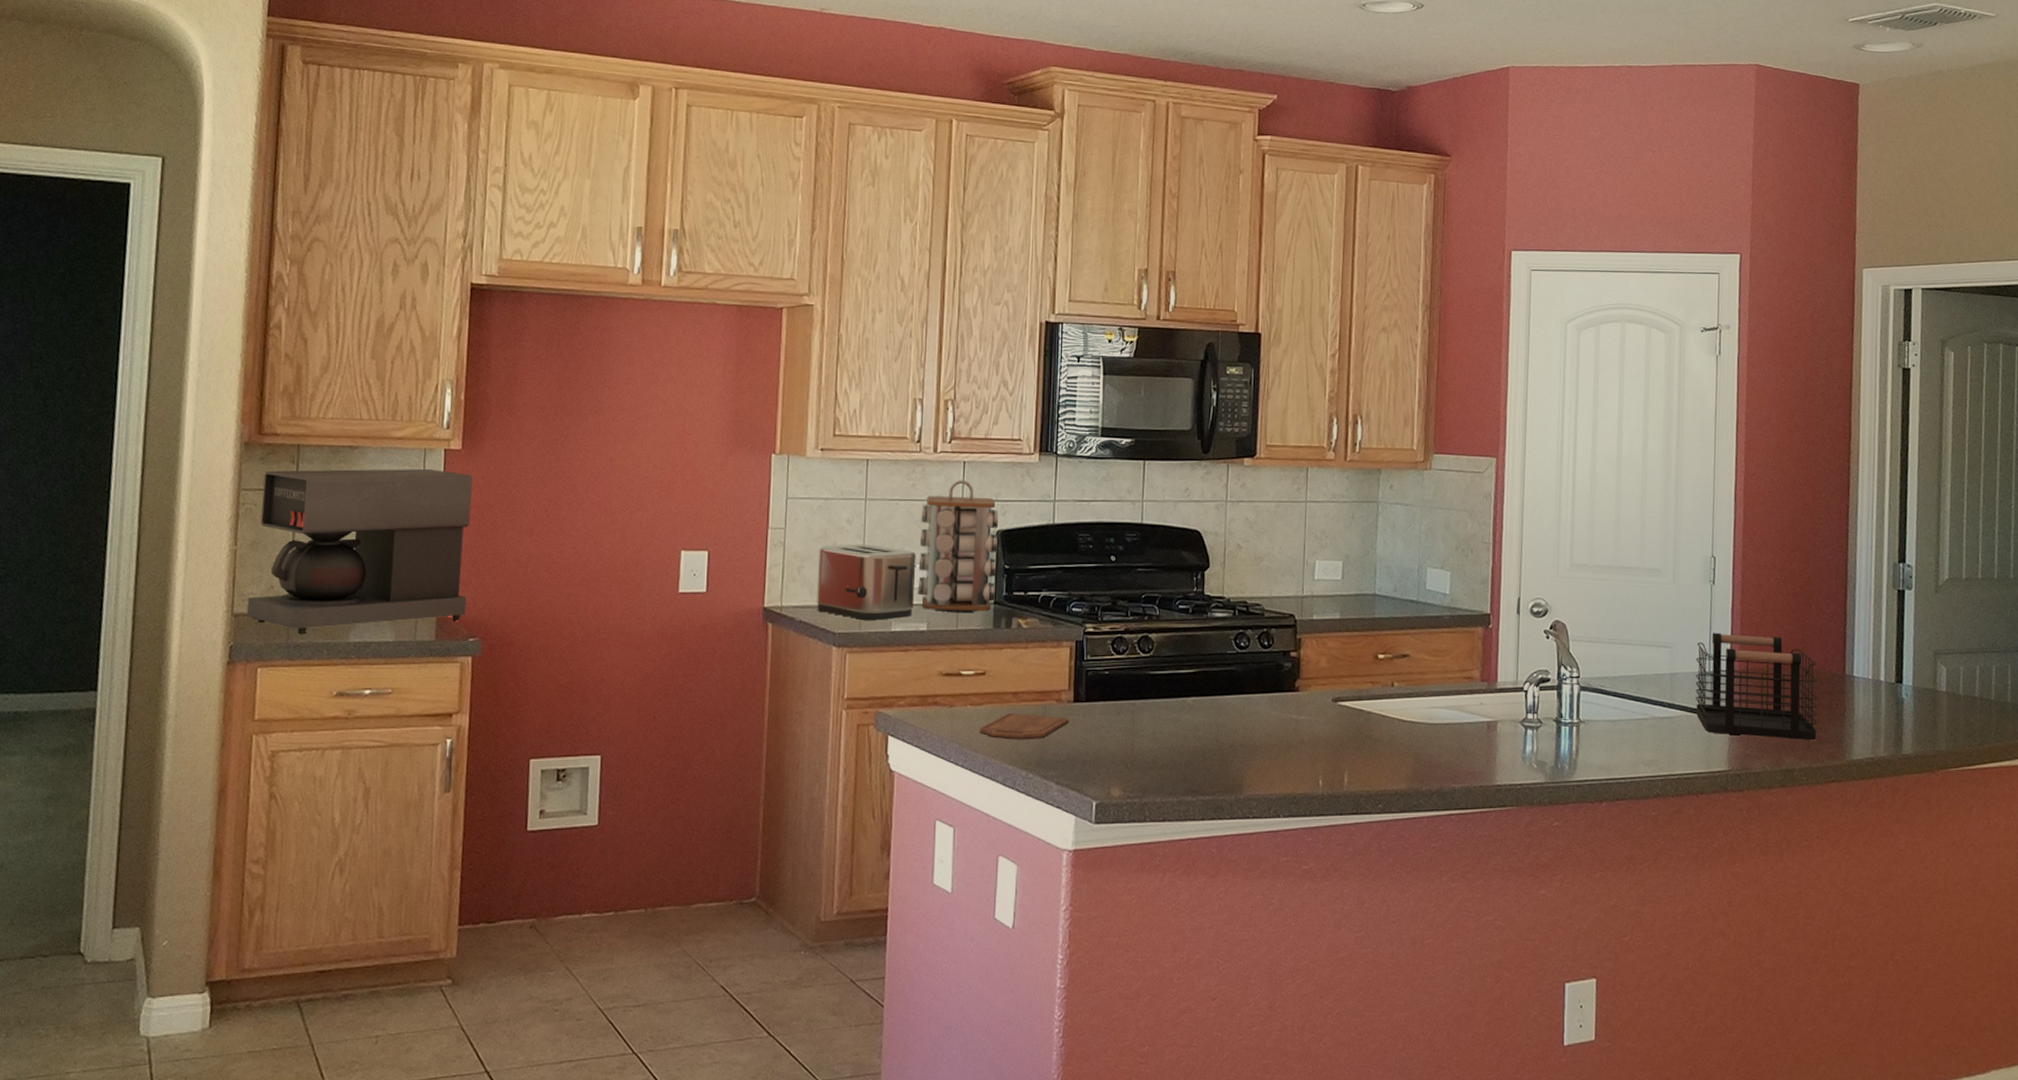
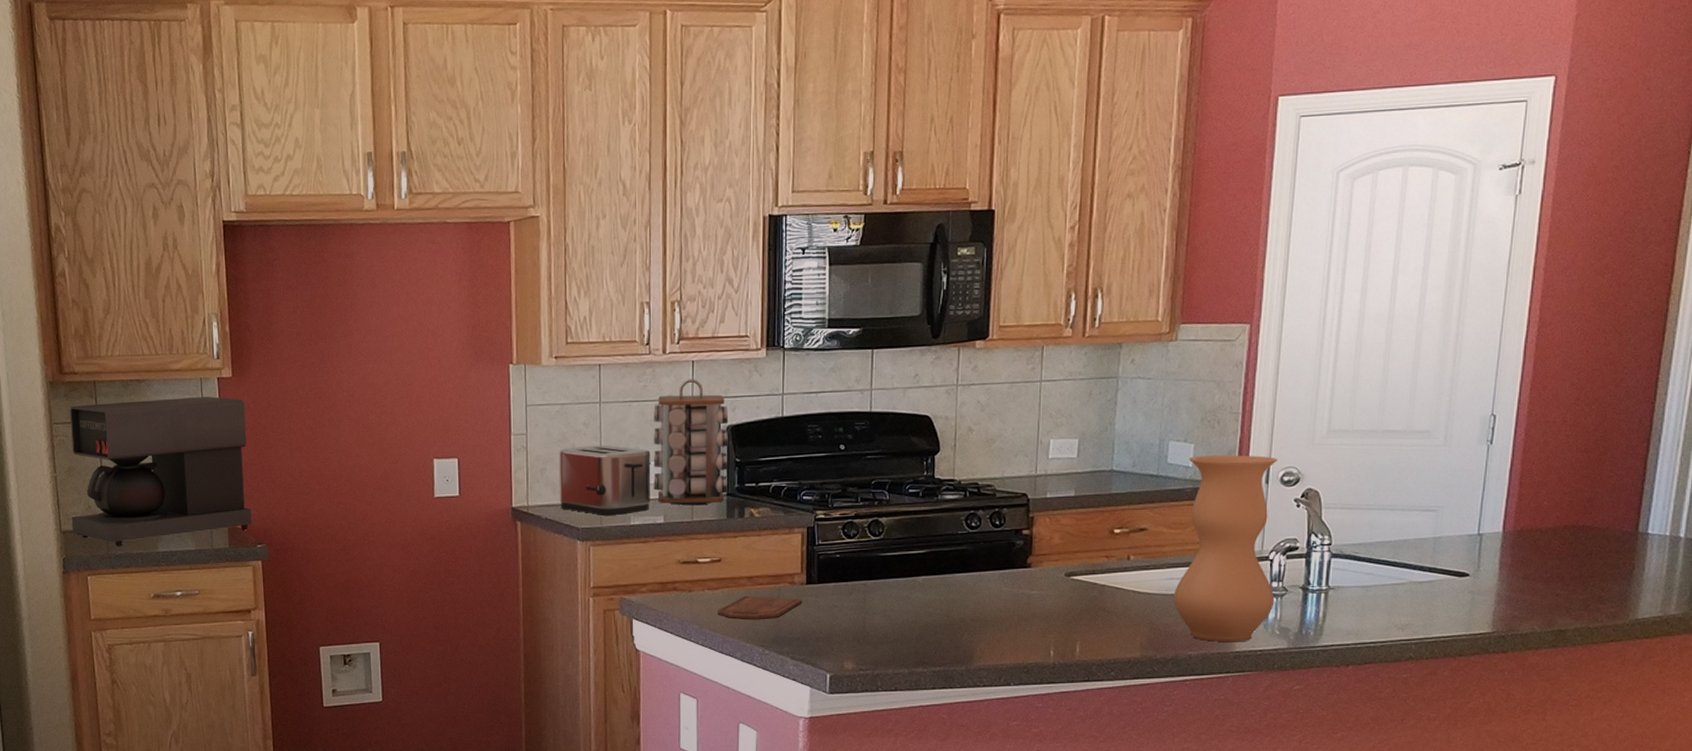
vase: none [1436,584,1531,776] -> present [1173,455,1277,643]
dish rack: present [1695,633,1818,741] -> none [1460,494,1605,601]

